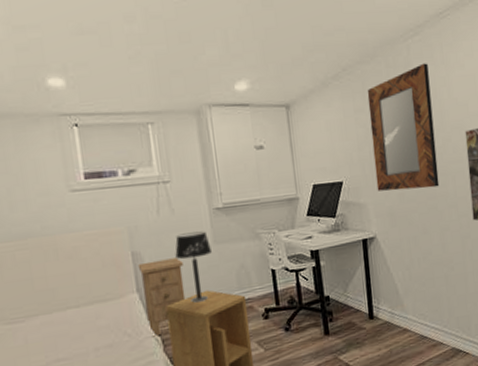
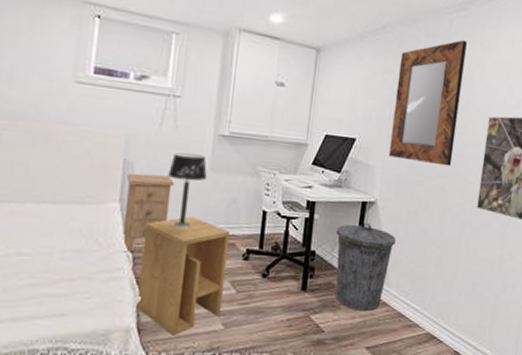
trash can: none [344,258,403,342] -> present [335,222,396,311]

